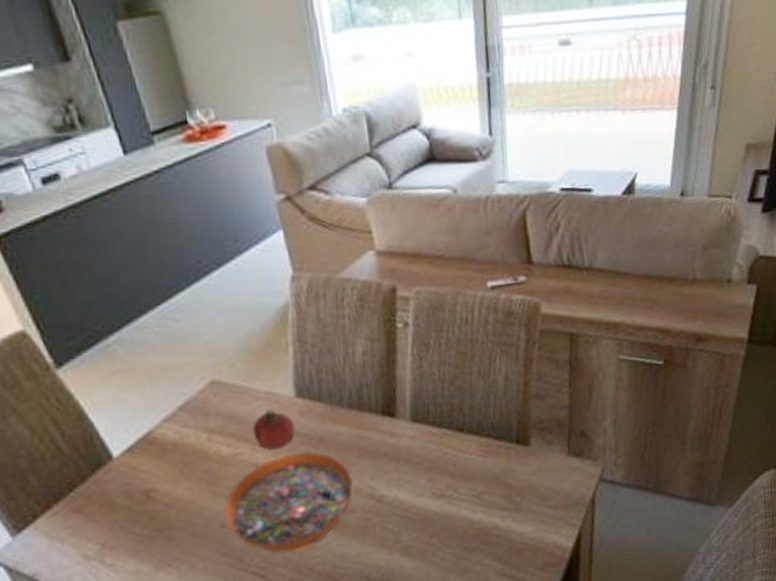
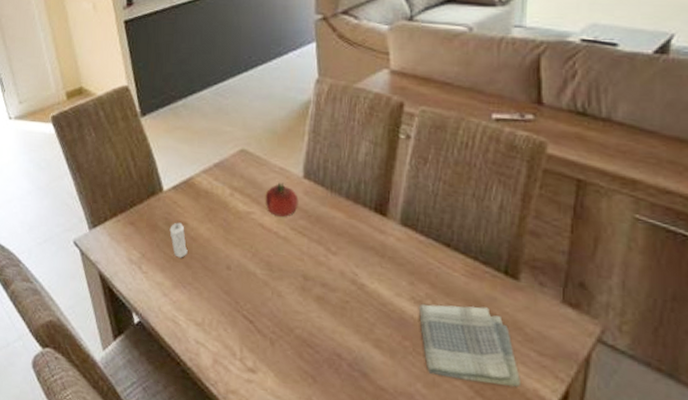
candle: none [133,490,166,534] -> present [169,222,188,258]
decorative bowl: present [224,452,353,554] -> none [232,223,339,311]
dish towel: none [440,480,541,562] -> present [418,303,520,388]

